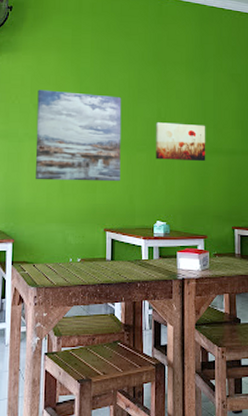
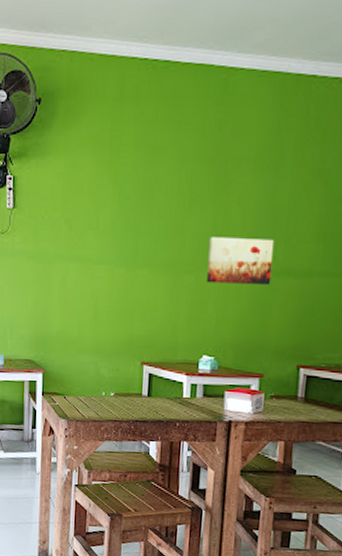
wall art: present [35,89,122,182] -> none [67,201,169,309]

